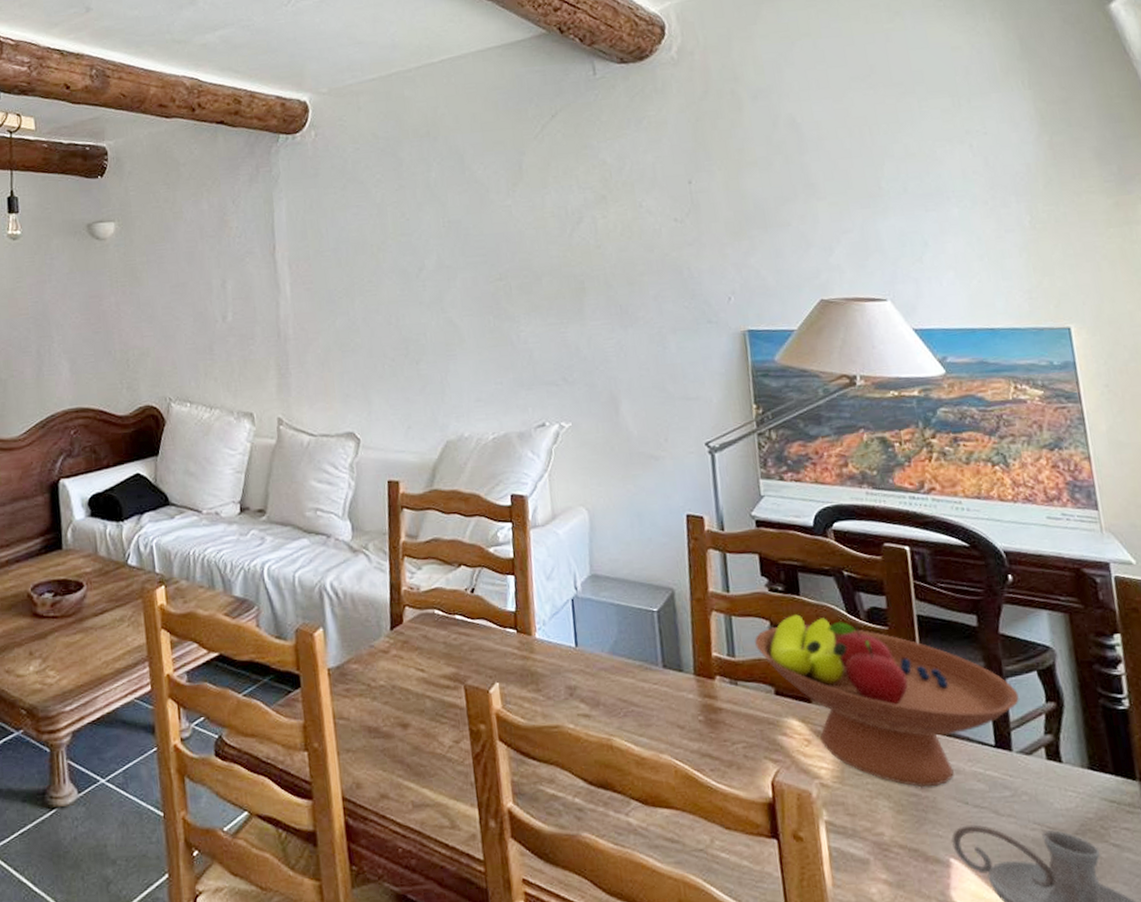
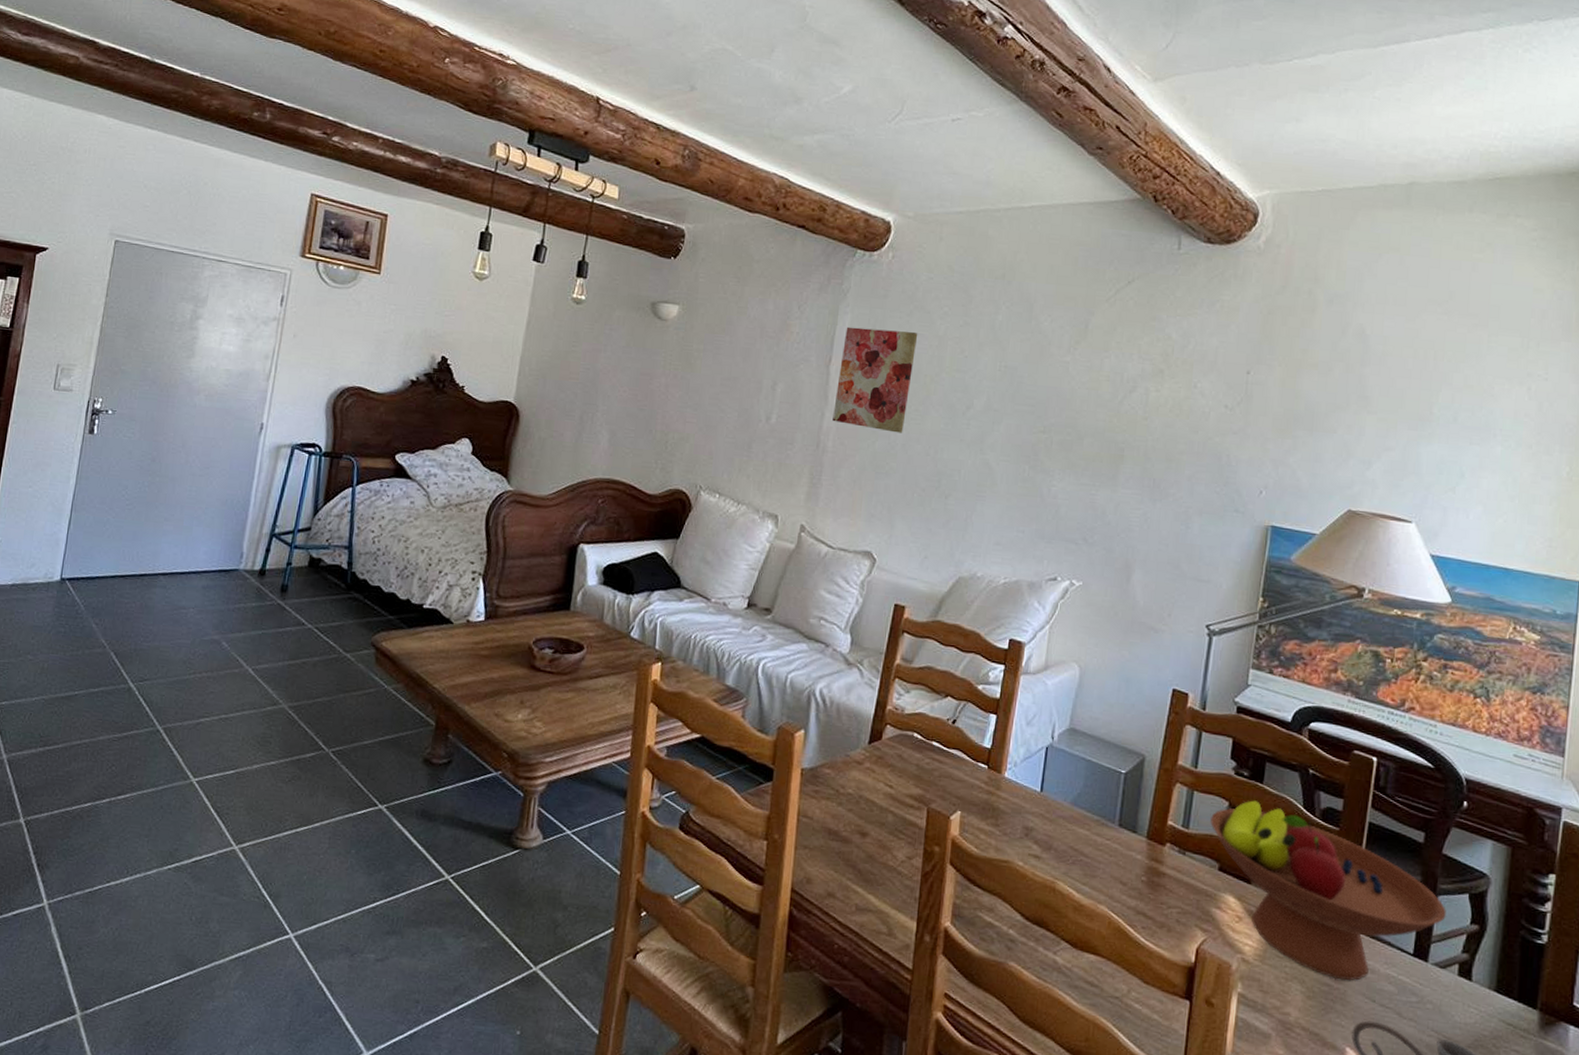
wall art: none [284,205,361,309] -> present [832,326,918,433]

